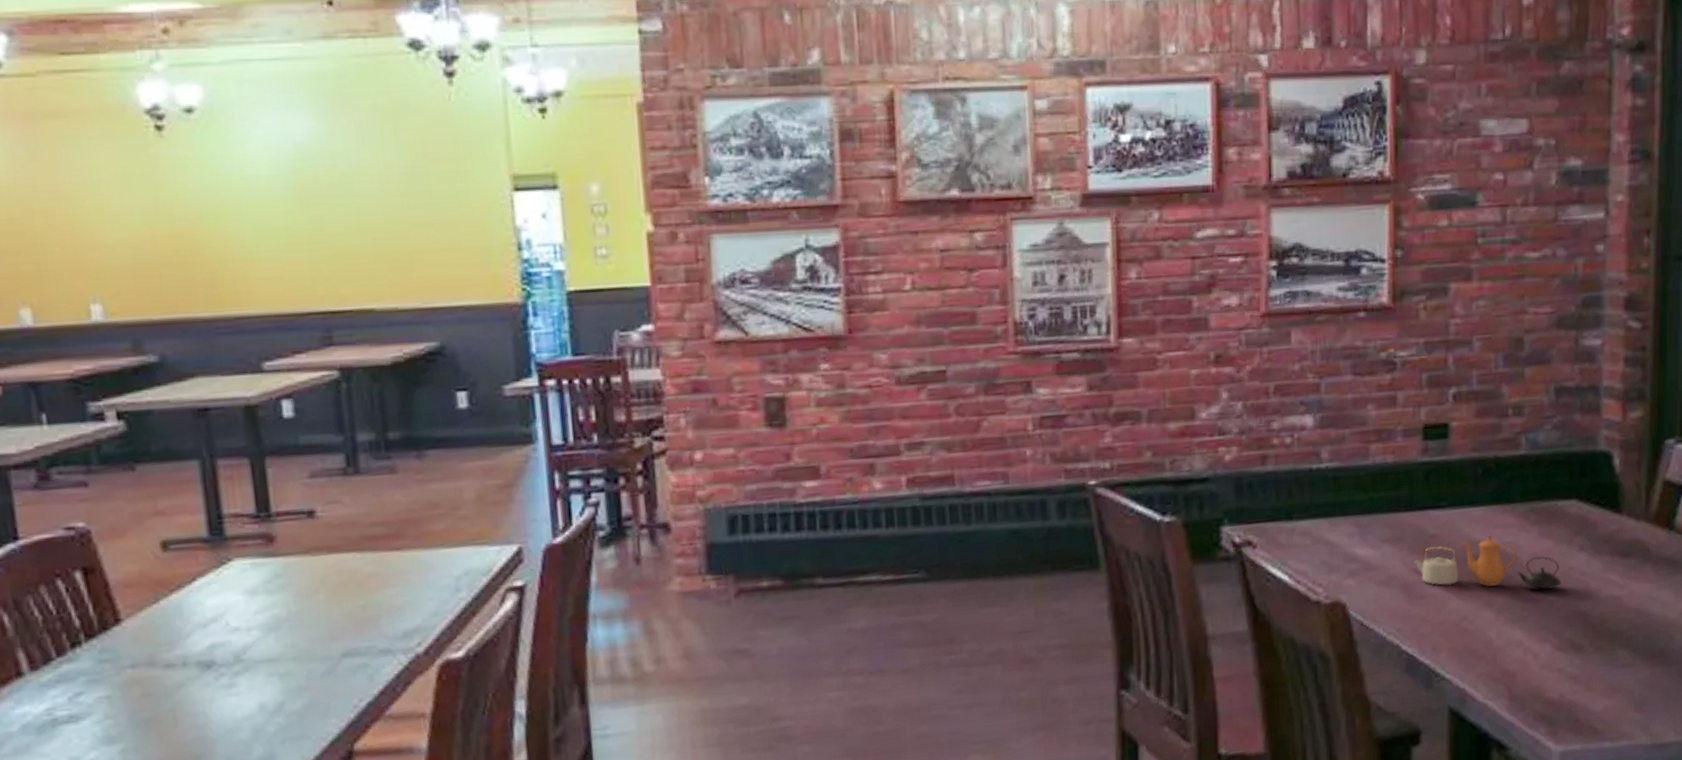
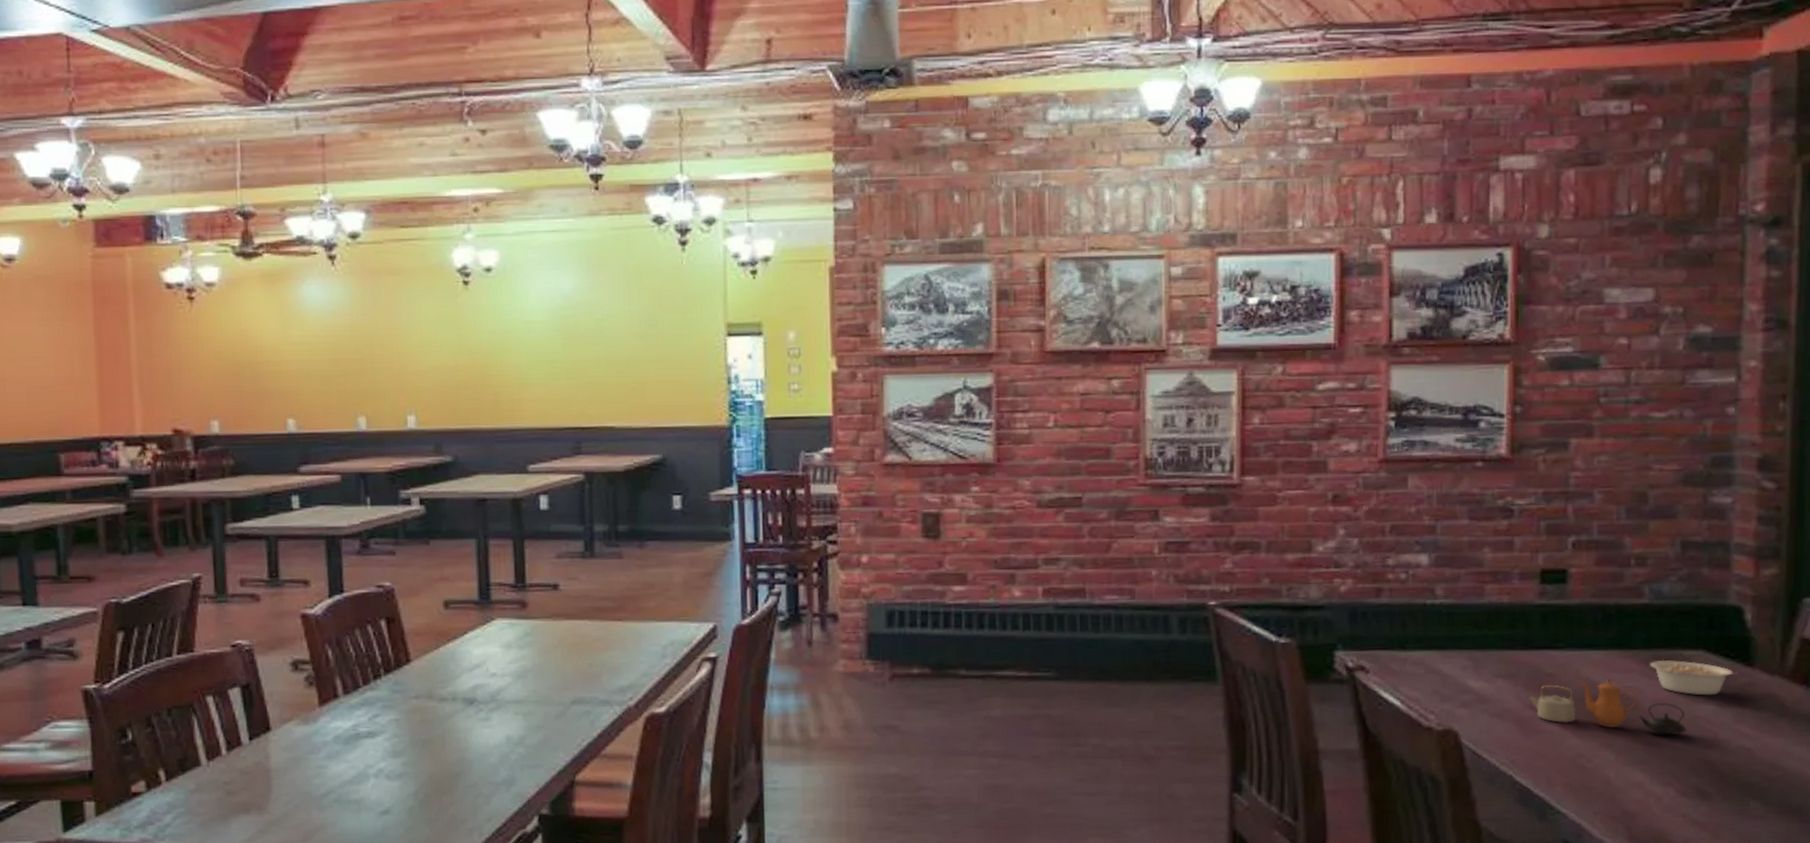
legume: none [1526,511,1607,547] -> present [1649,659,1738,696]

